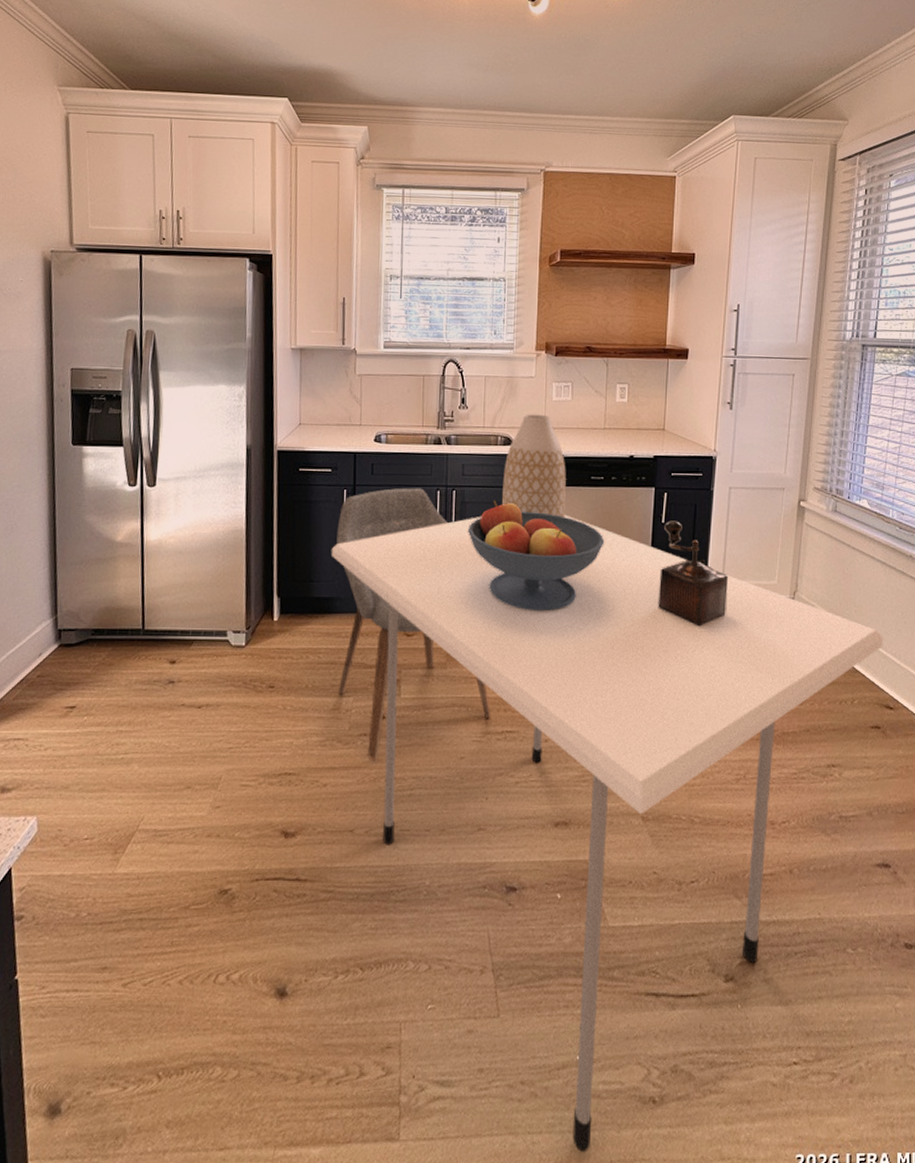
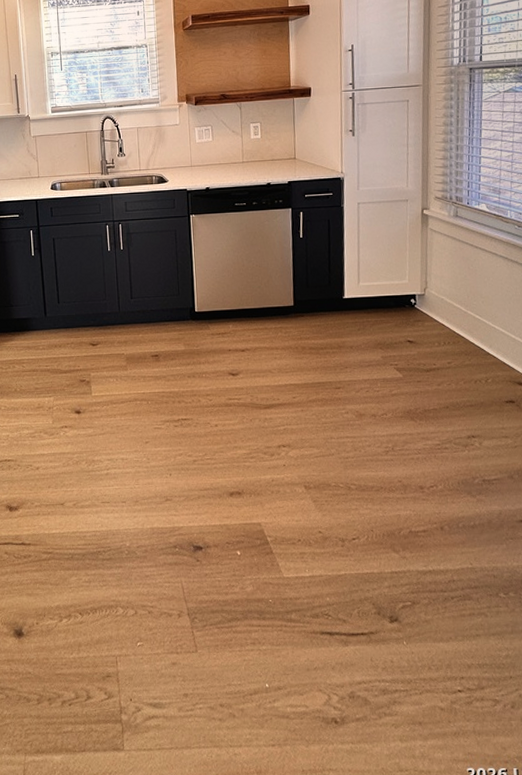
dining table: present [331,514,883,1152] -> none [24,237,511,762]
chair: present [336,488,491,761] -> none [28,224,168,448]
fruit bowl: present [467,500,605,612] -> none [134,229,252,319]
vase: present [501,414,566,517] -> none [160,155,215,239]
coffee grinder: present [658,520,729,627] -> none [302,235,365,324]

